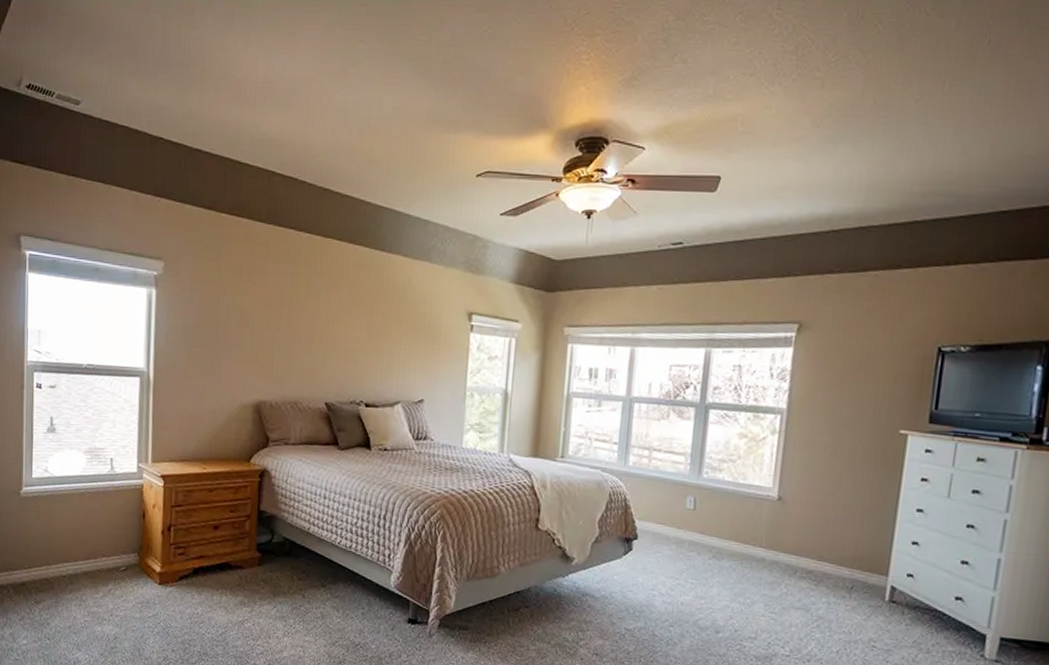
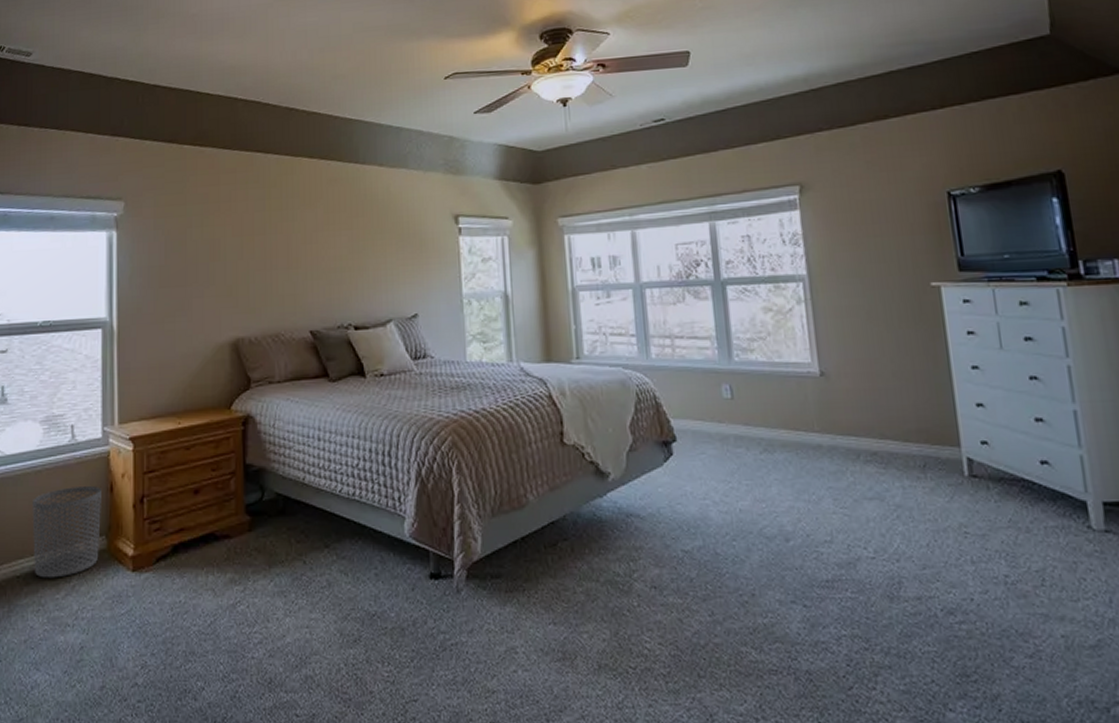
waste bin: none [76,510,135,582] -> present [32,486,101,578]

